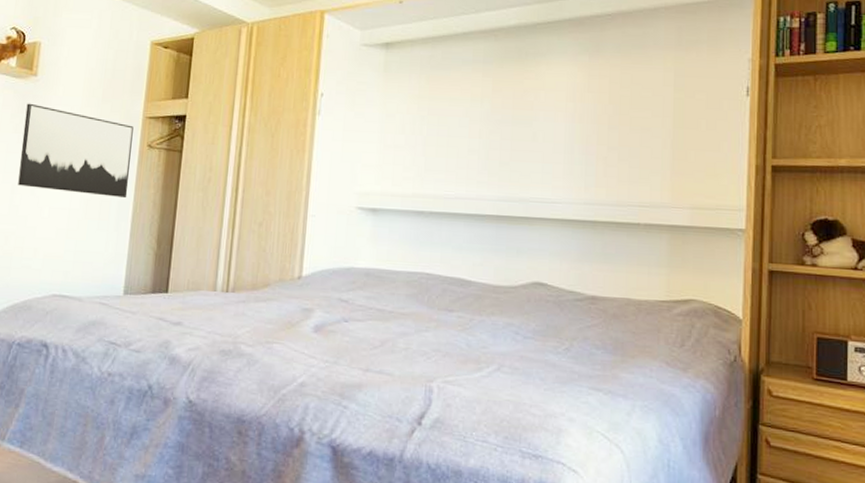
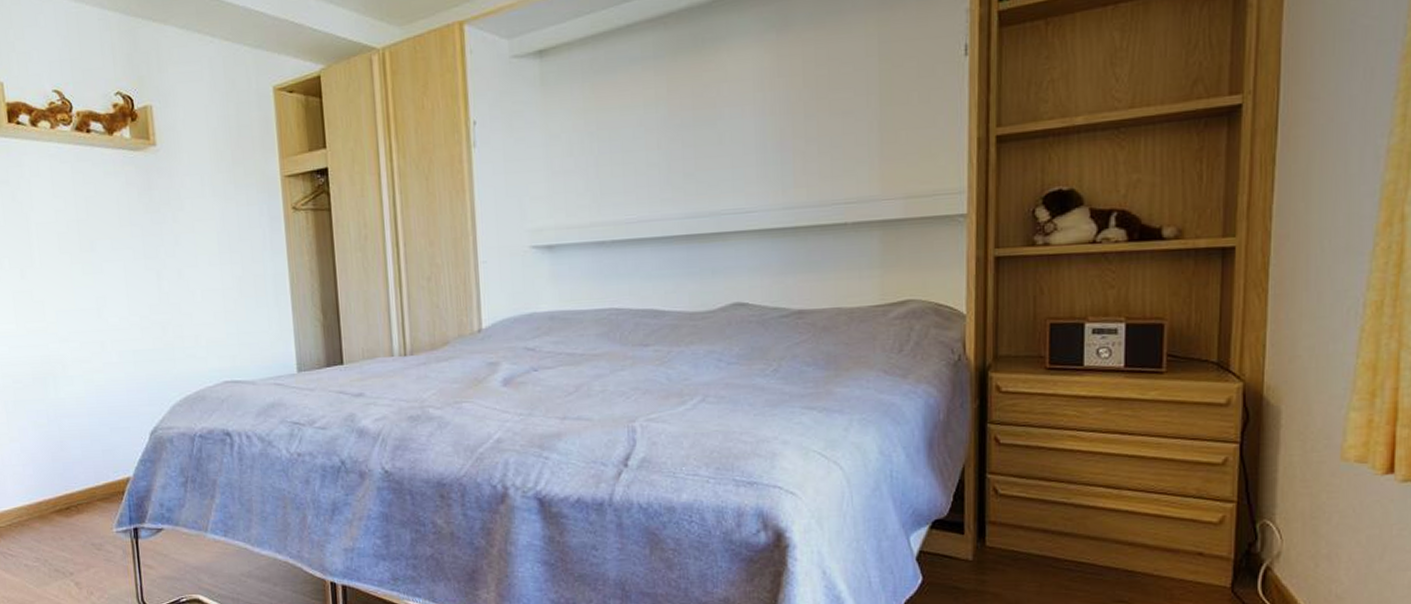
wall art: present [18,103,134,199] -> none [152,177,281,271]

